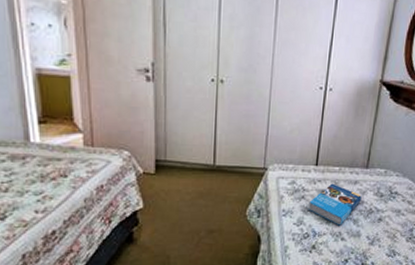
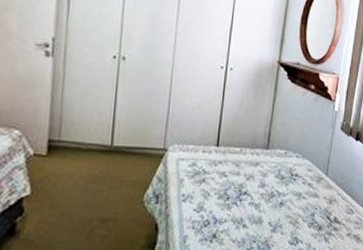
book: present [308,183,362,226] -> none [209,165,263,211]

